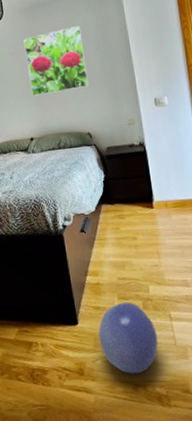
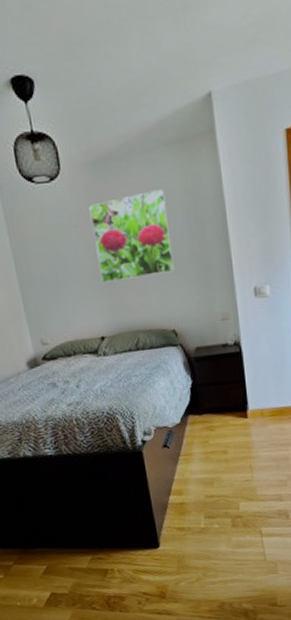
ball: present [98,302,158,374] -> none [182,520,247,593]

